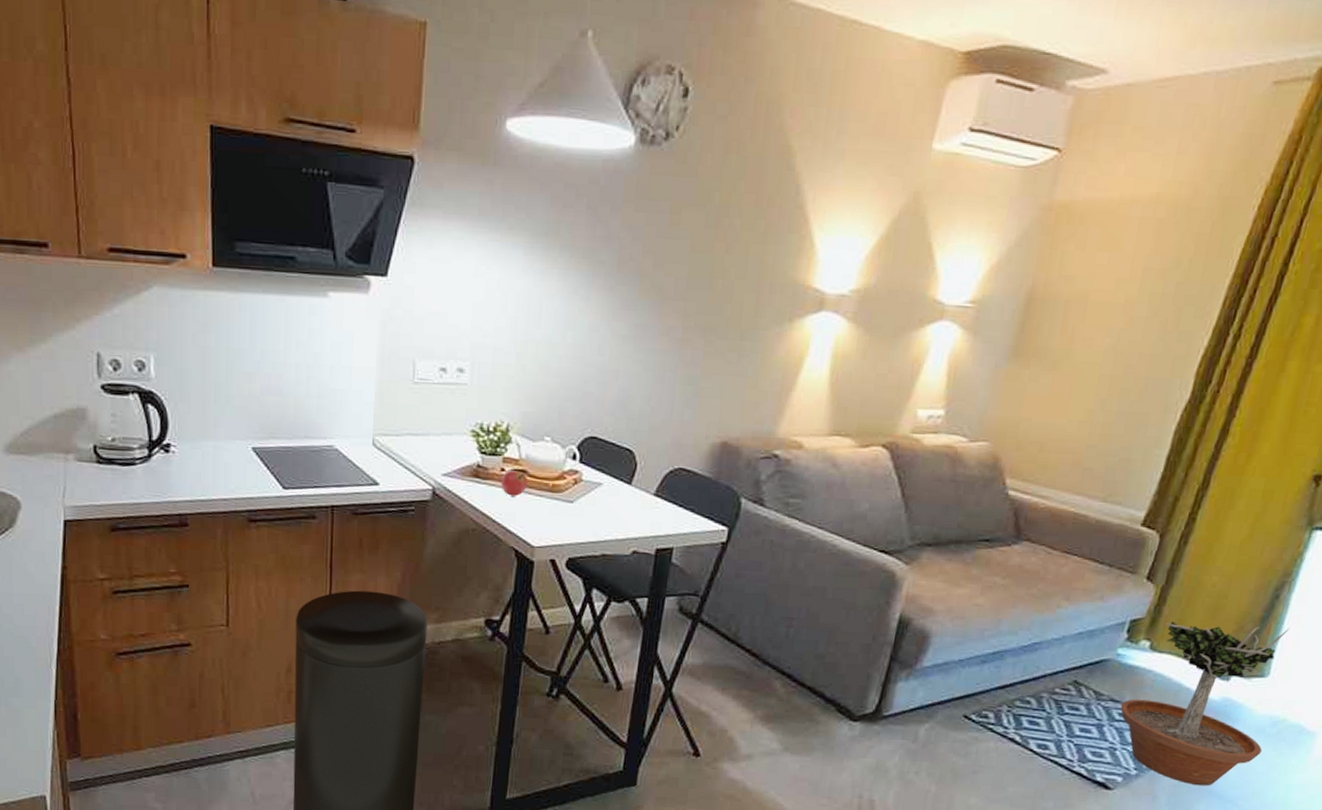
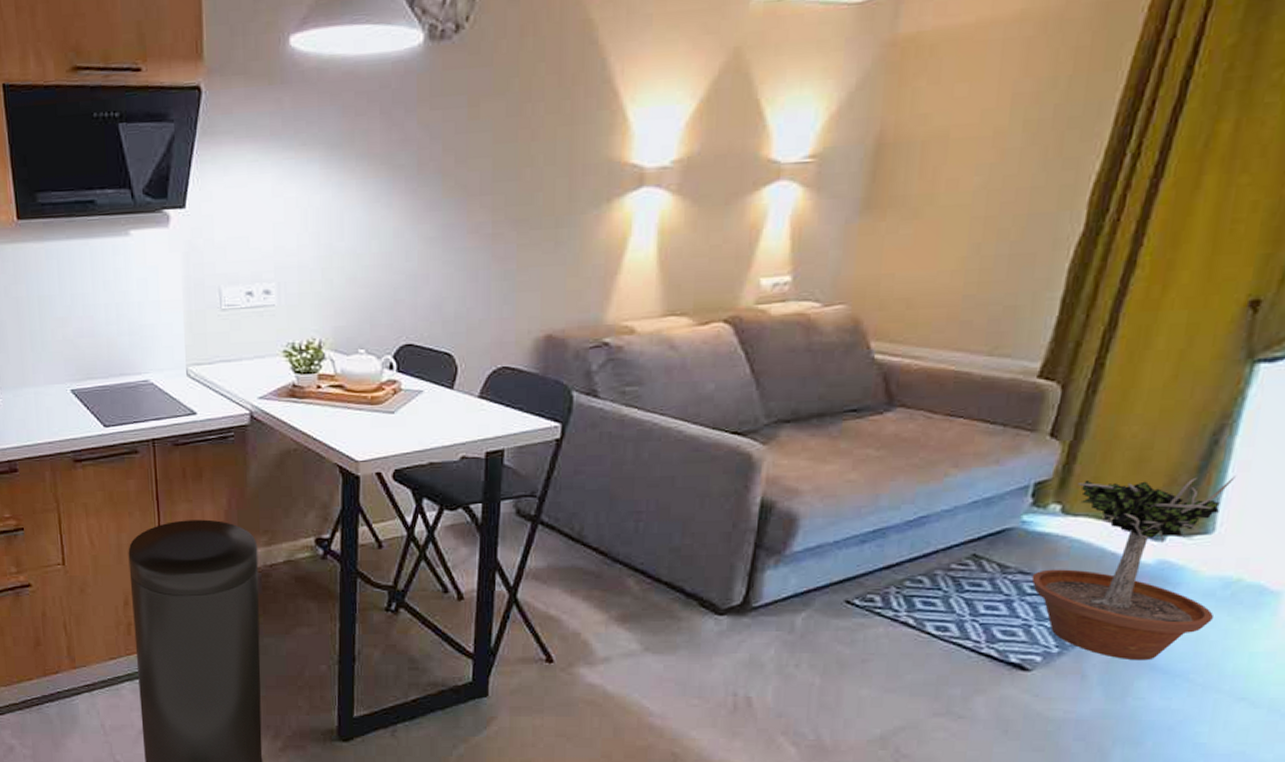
fruit: present [501,469,528,497] -> none [318,385,346,413]

